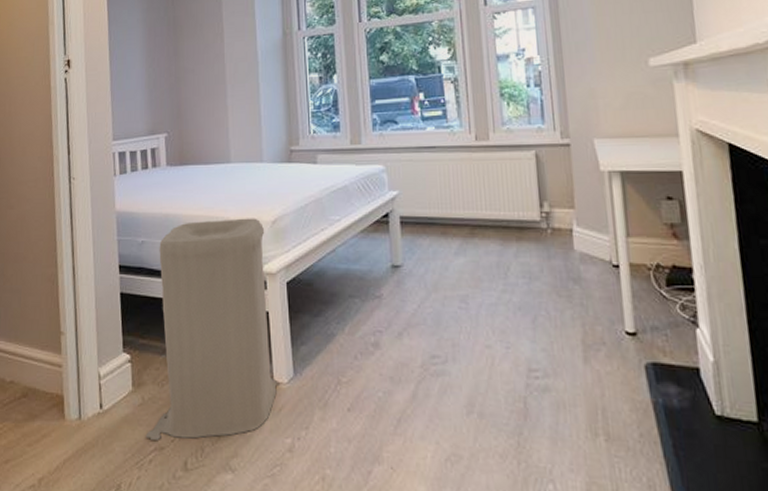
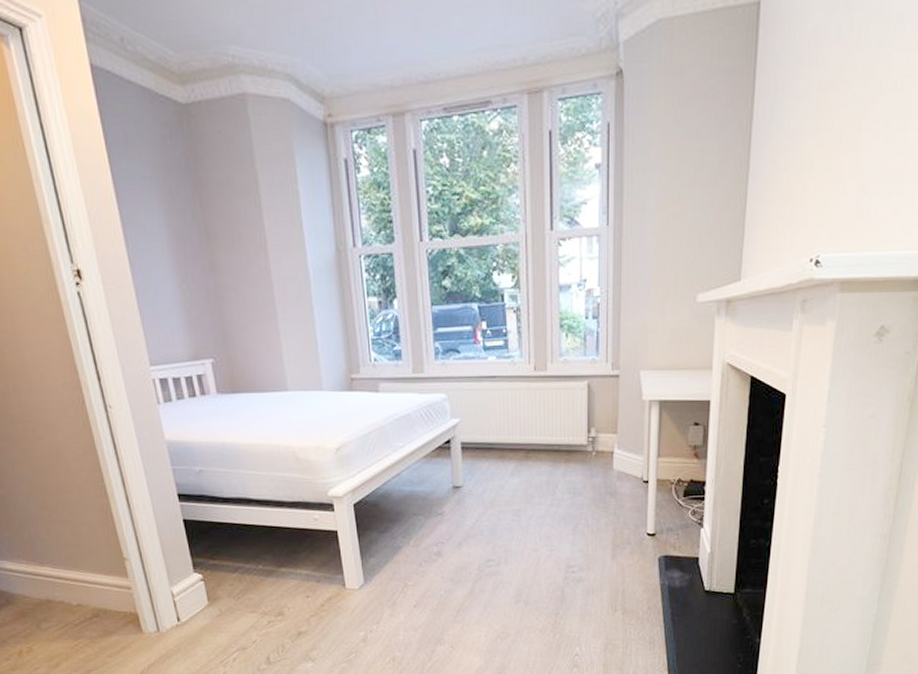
laundry basket: present [145,218,280,440] -> none [219,445,351,643]

